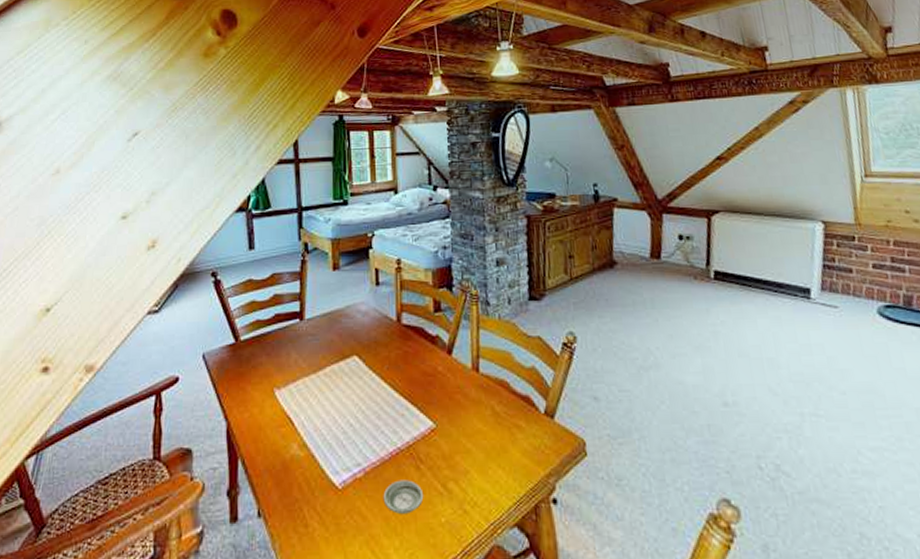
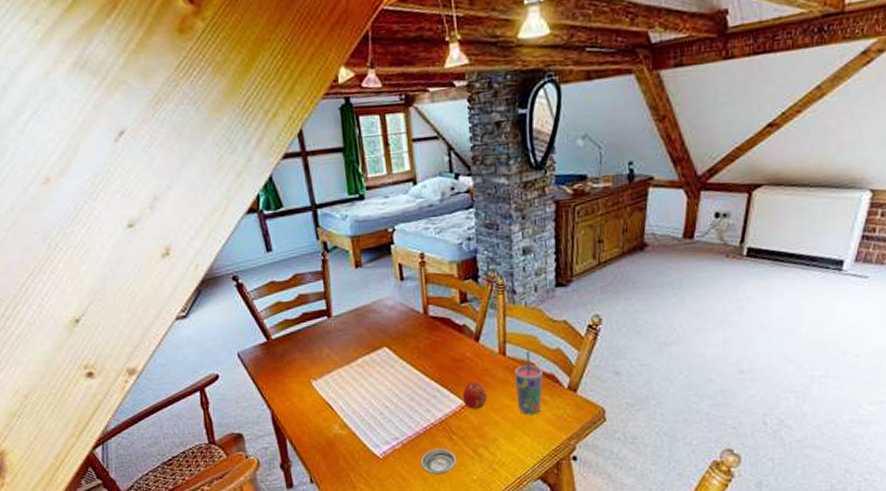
fruit: none [433,400,459,433] -> present [462,382,487,409]
cup: none [488,369,518,444] -> present [515,352,543,415]

